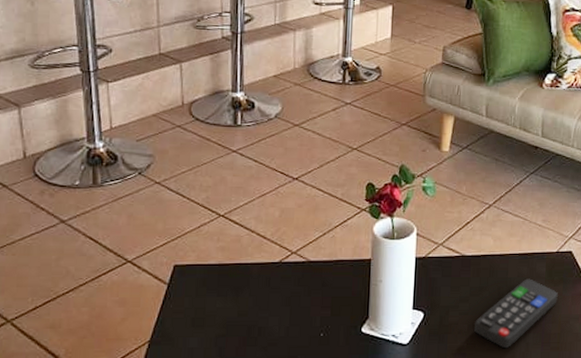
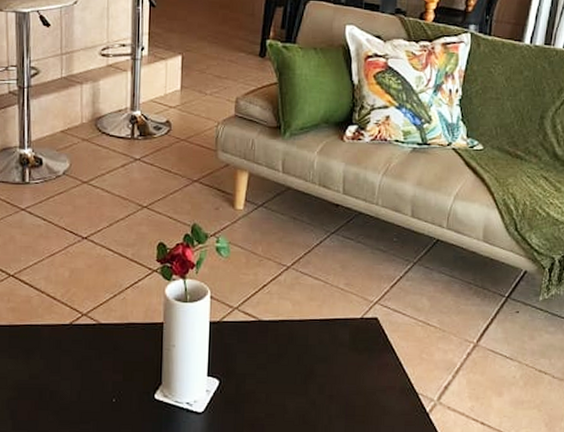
remote control: present [474,278,558,349] -> none [272,346,363,421]

